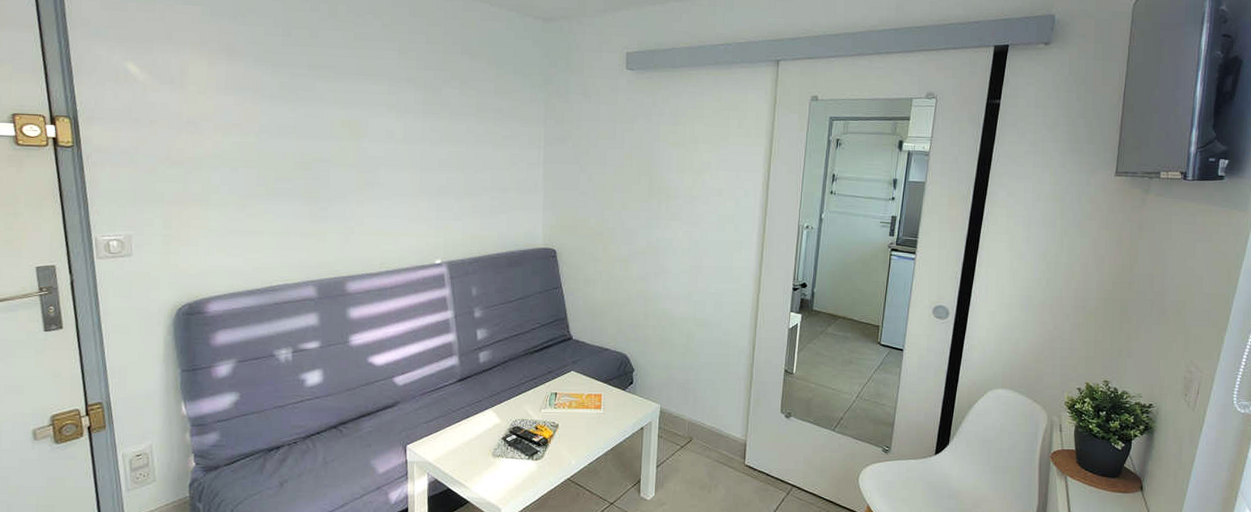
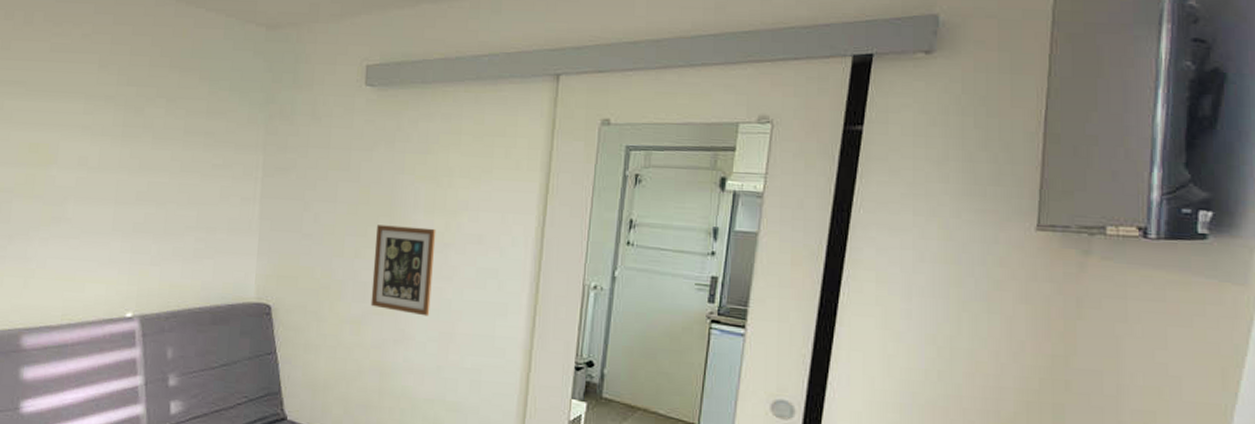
picture frame: none [636,183,686,254] -> present [370,225,436,317]

